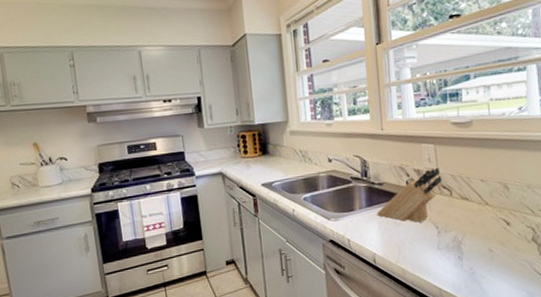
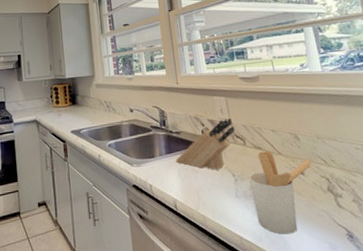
utensil holder: none [452,201,519,285] -> present [248,151,312,235]

